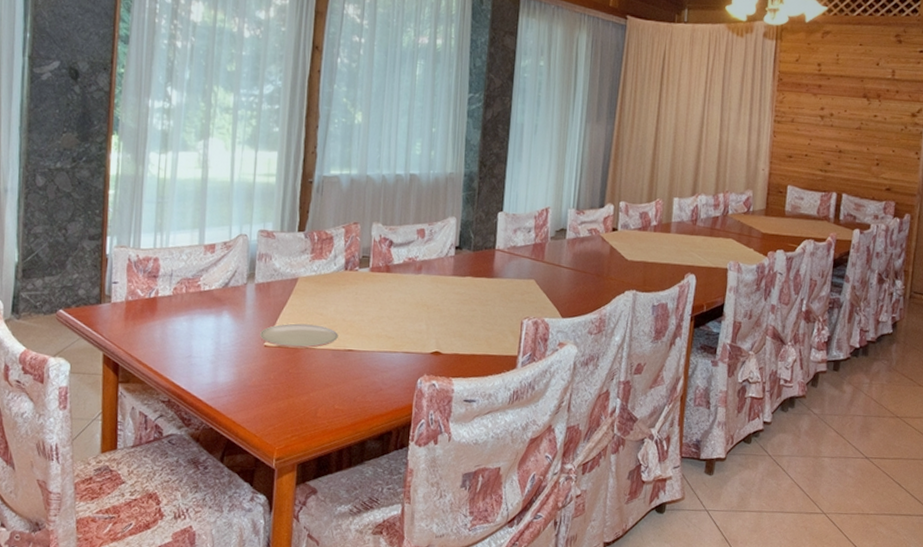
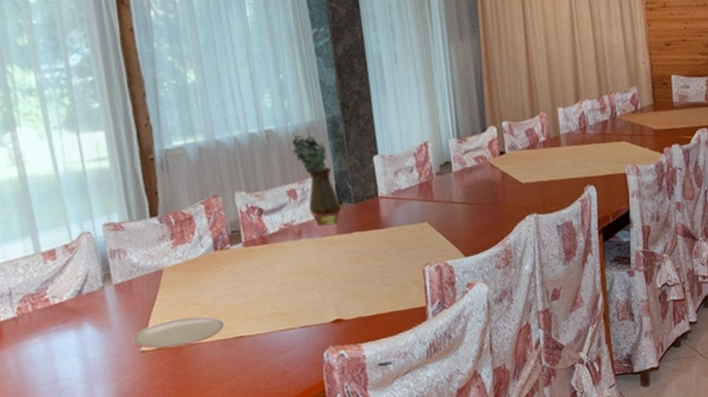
vase: none [429,180,461,266] -> present [292,133,341,226]

